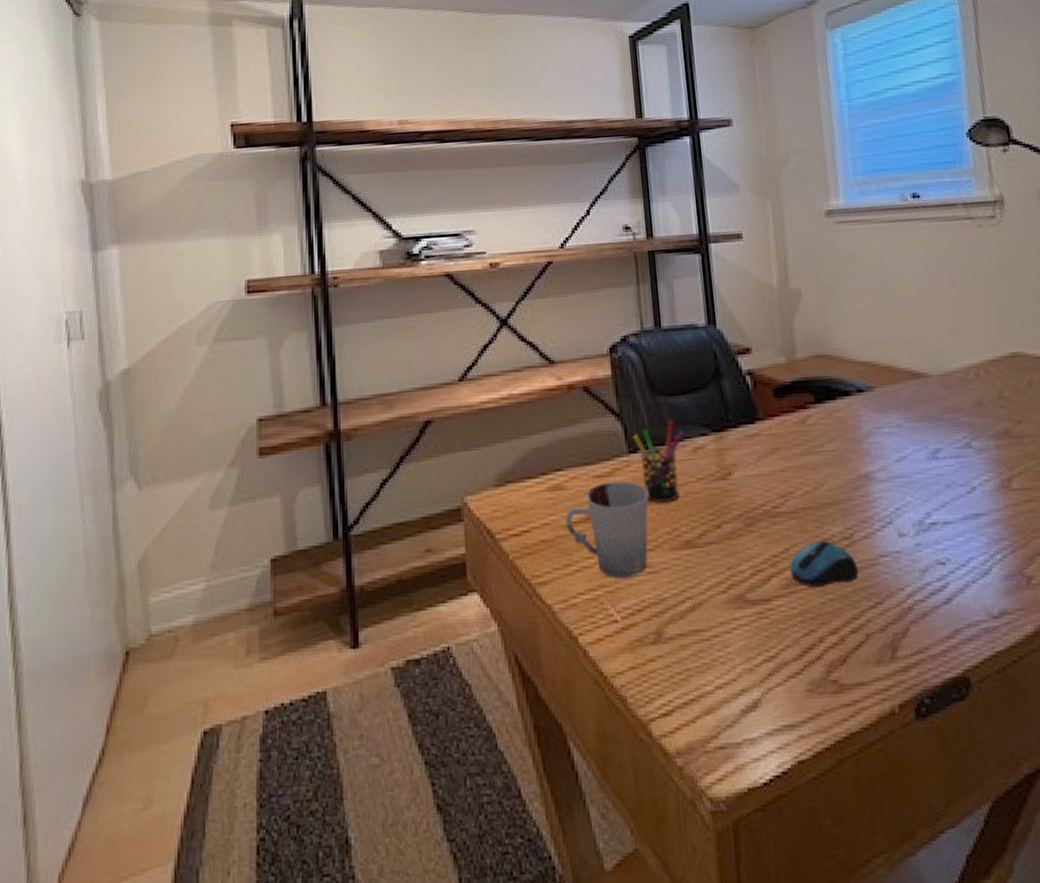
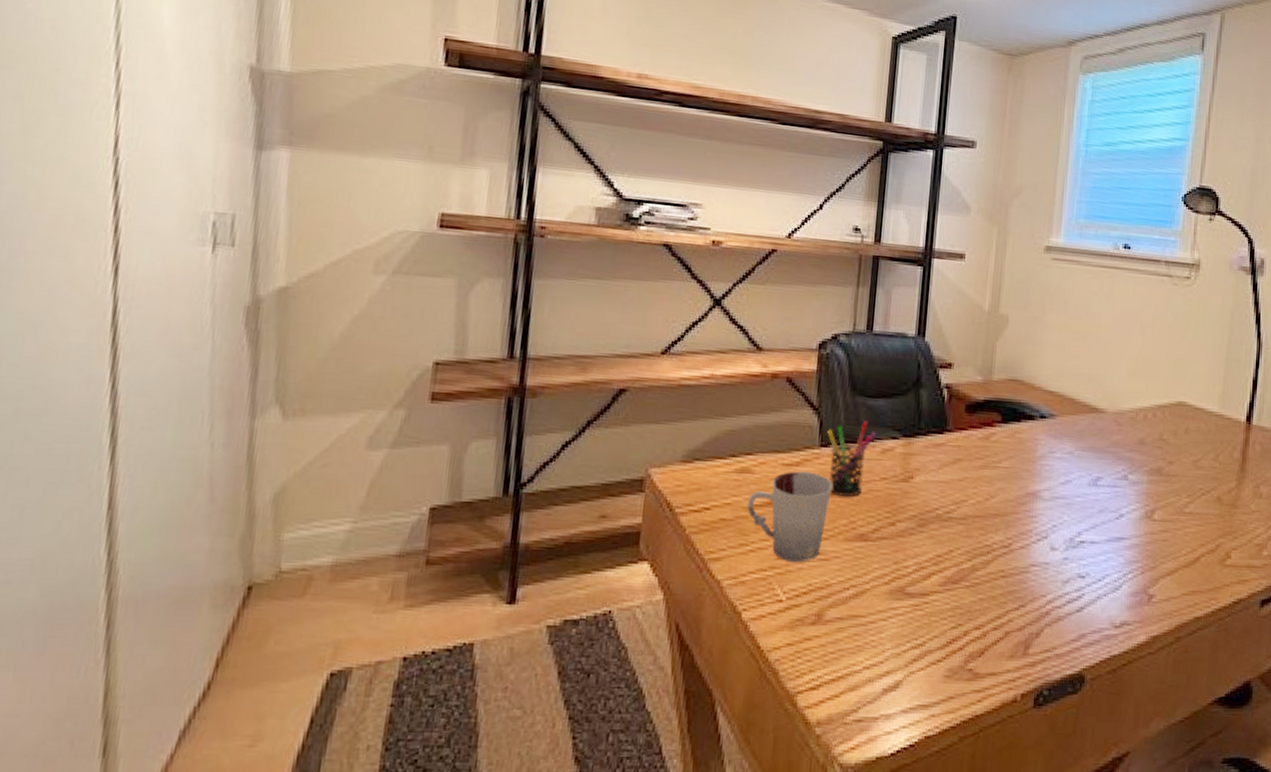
computer mouse: present [789,541,859,587] -> none [950,547,1011,587]

